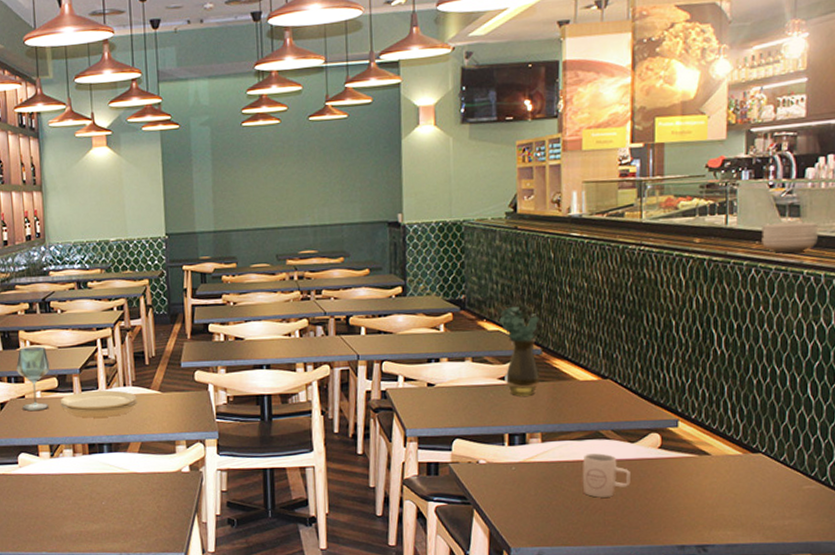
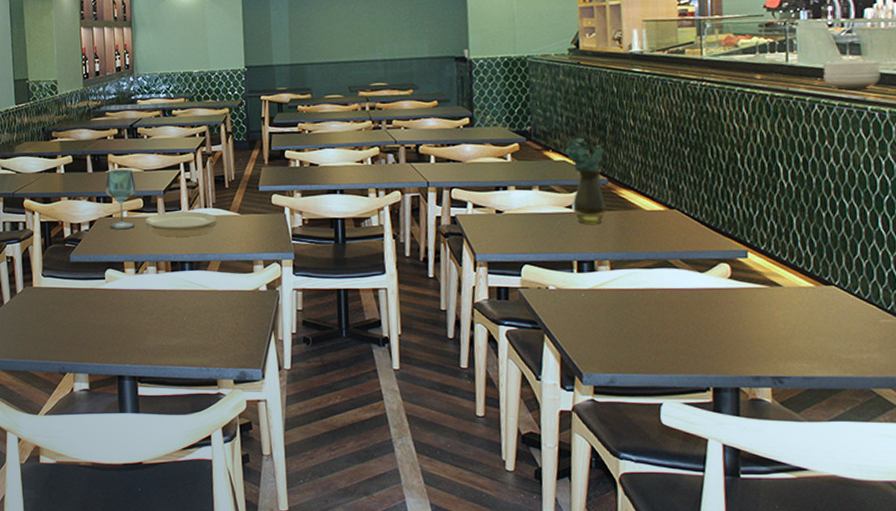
mug: present [582,453,632,498] -> none [651,282,702,326]

